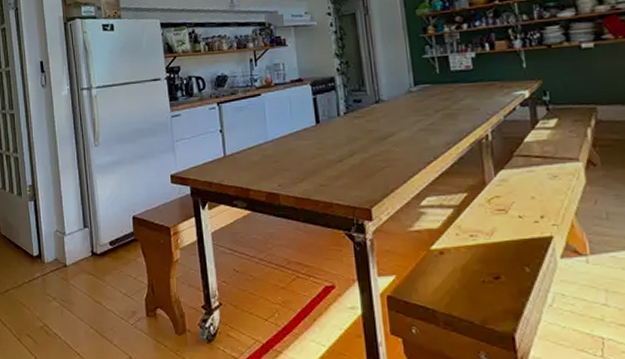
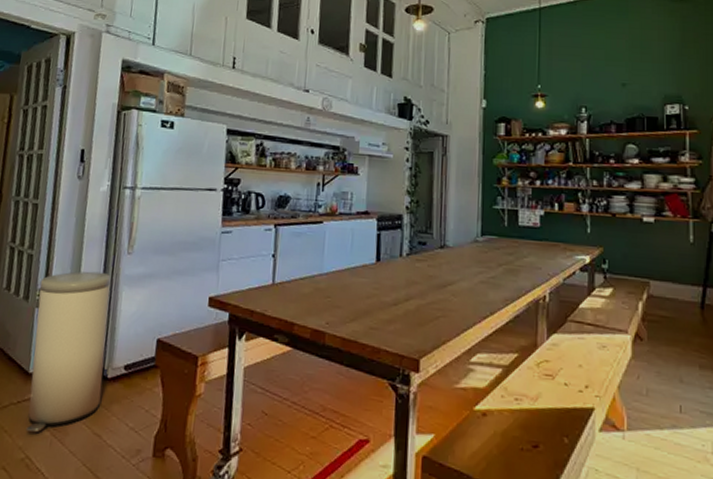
pedal bin: none [28,164,95,305] -> present [25,271,111,433]

